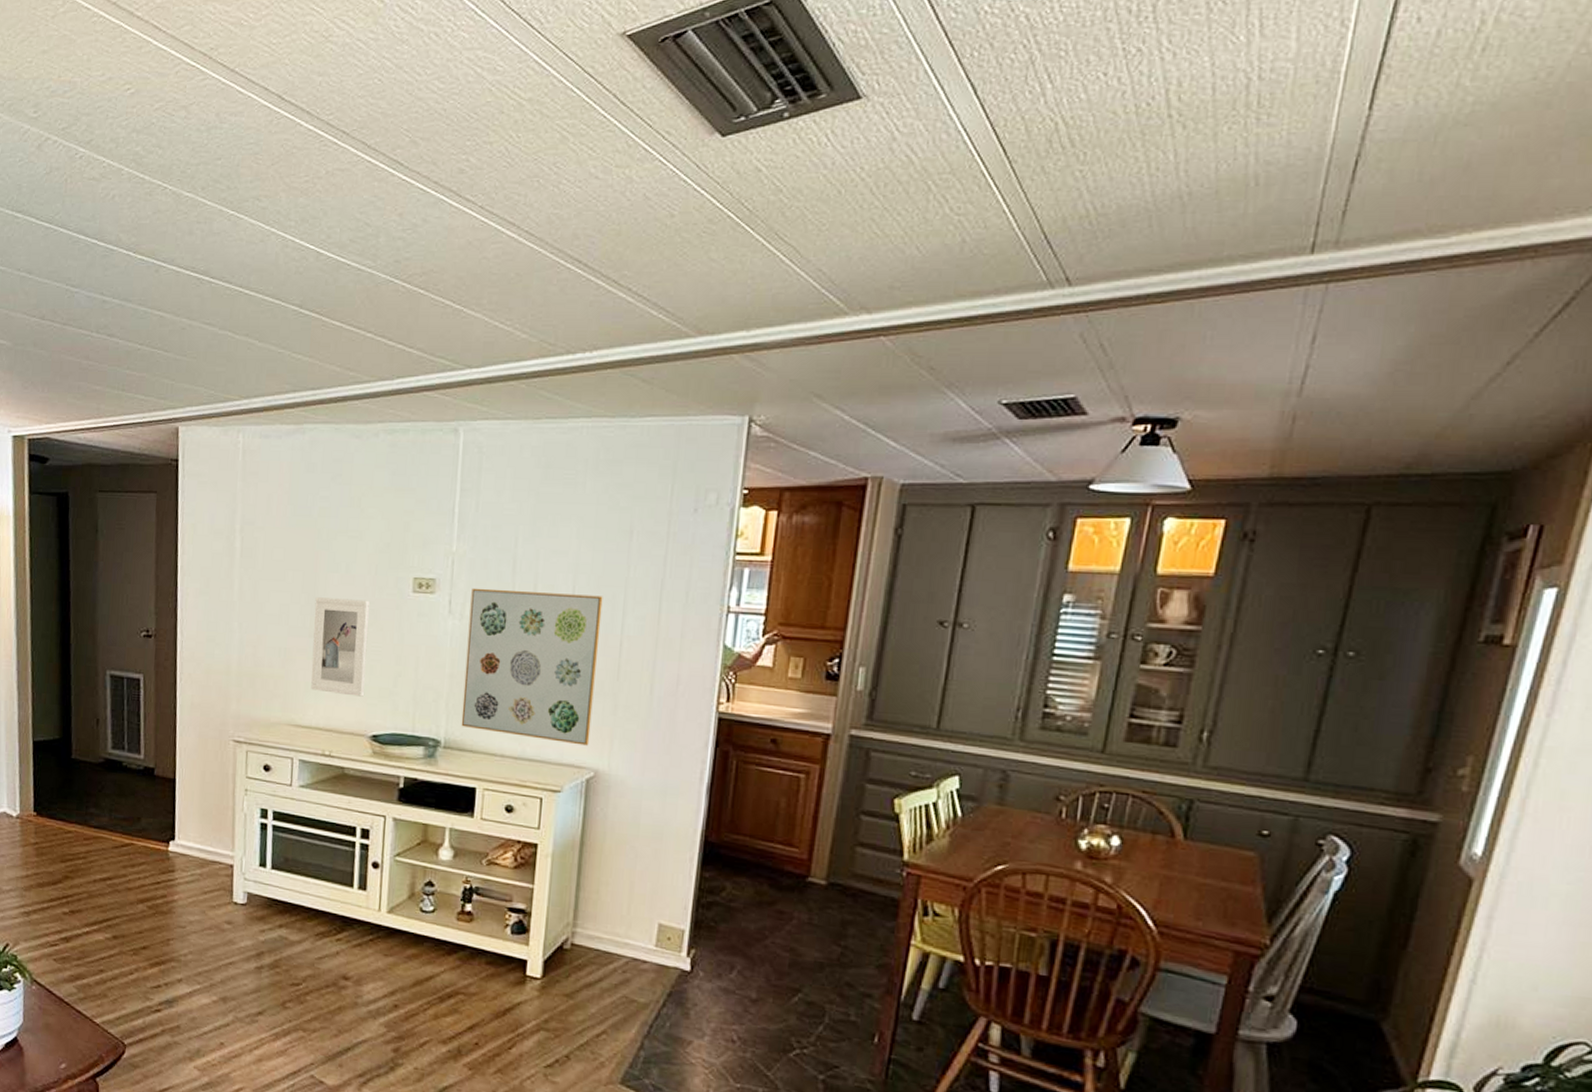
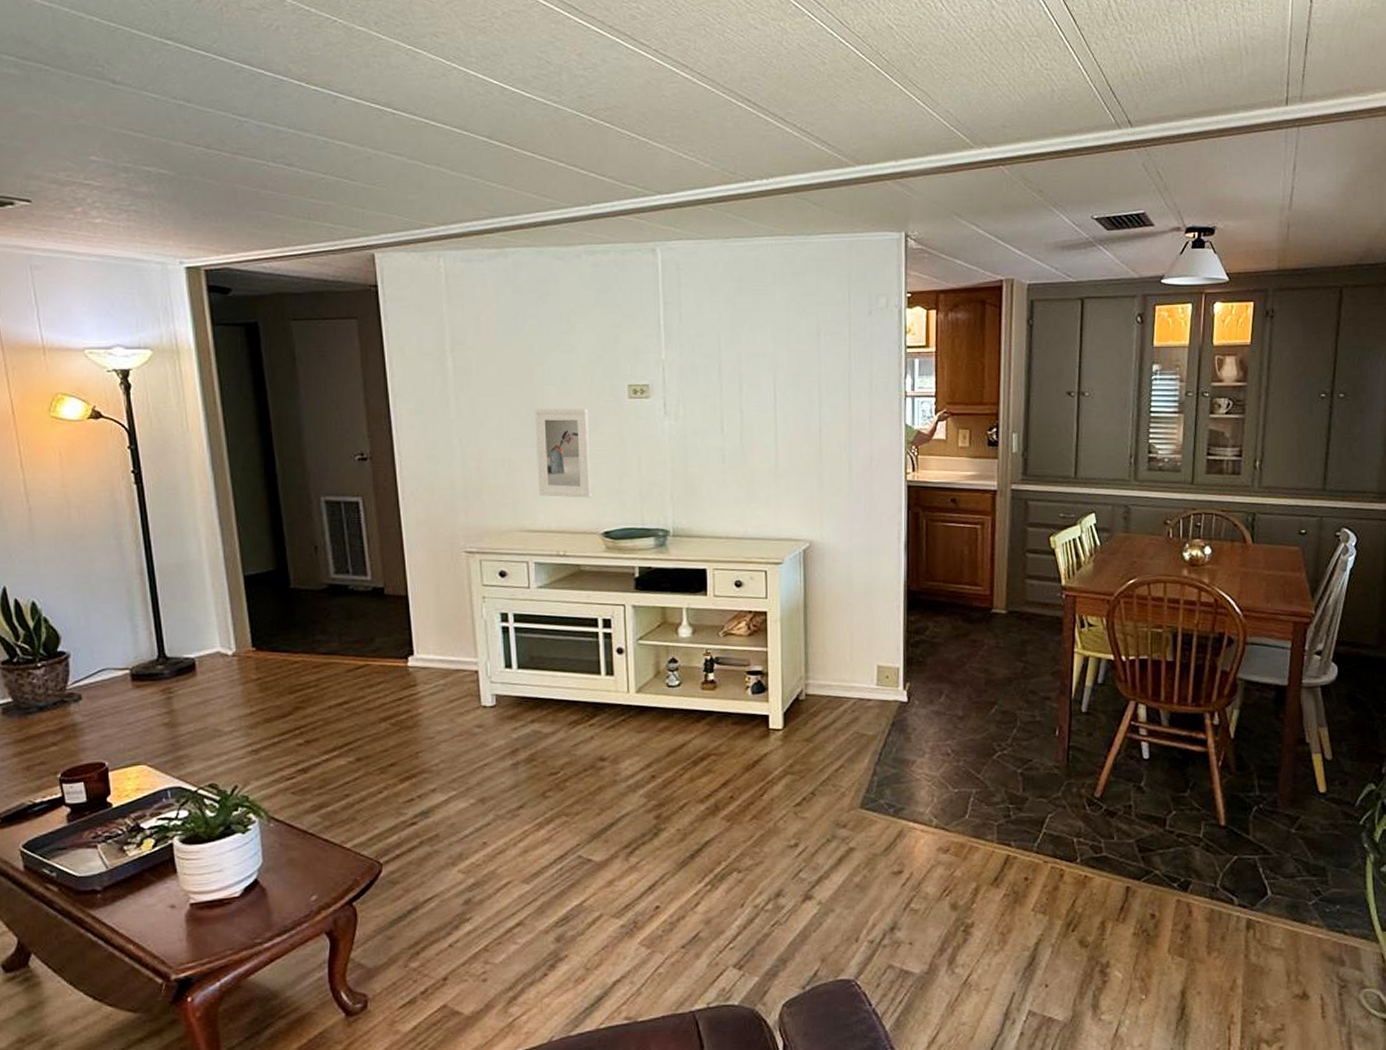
wall art: present [461,587,603,746] -> none [683,390,802,521]

